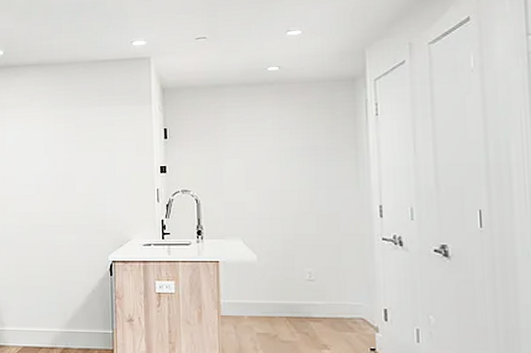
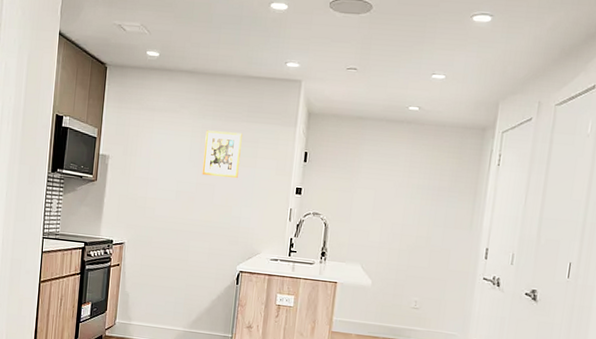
picture frame: none [59,118,97,165] -> present [202,130,243,178]

